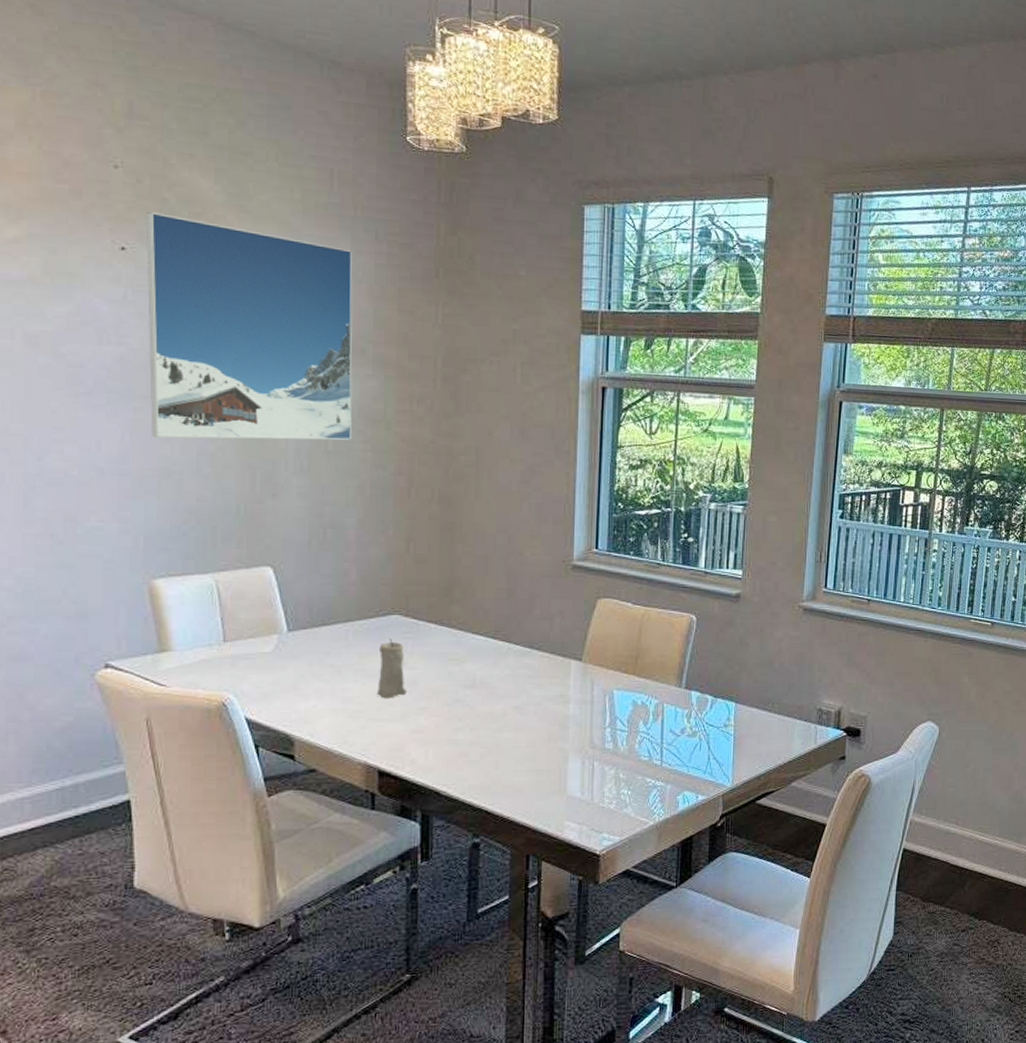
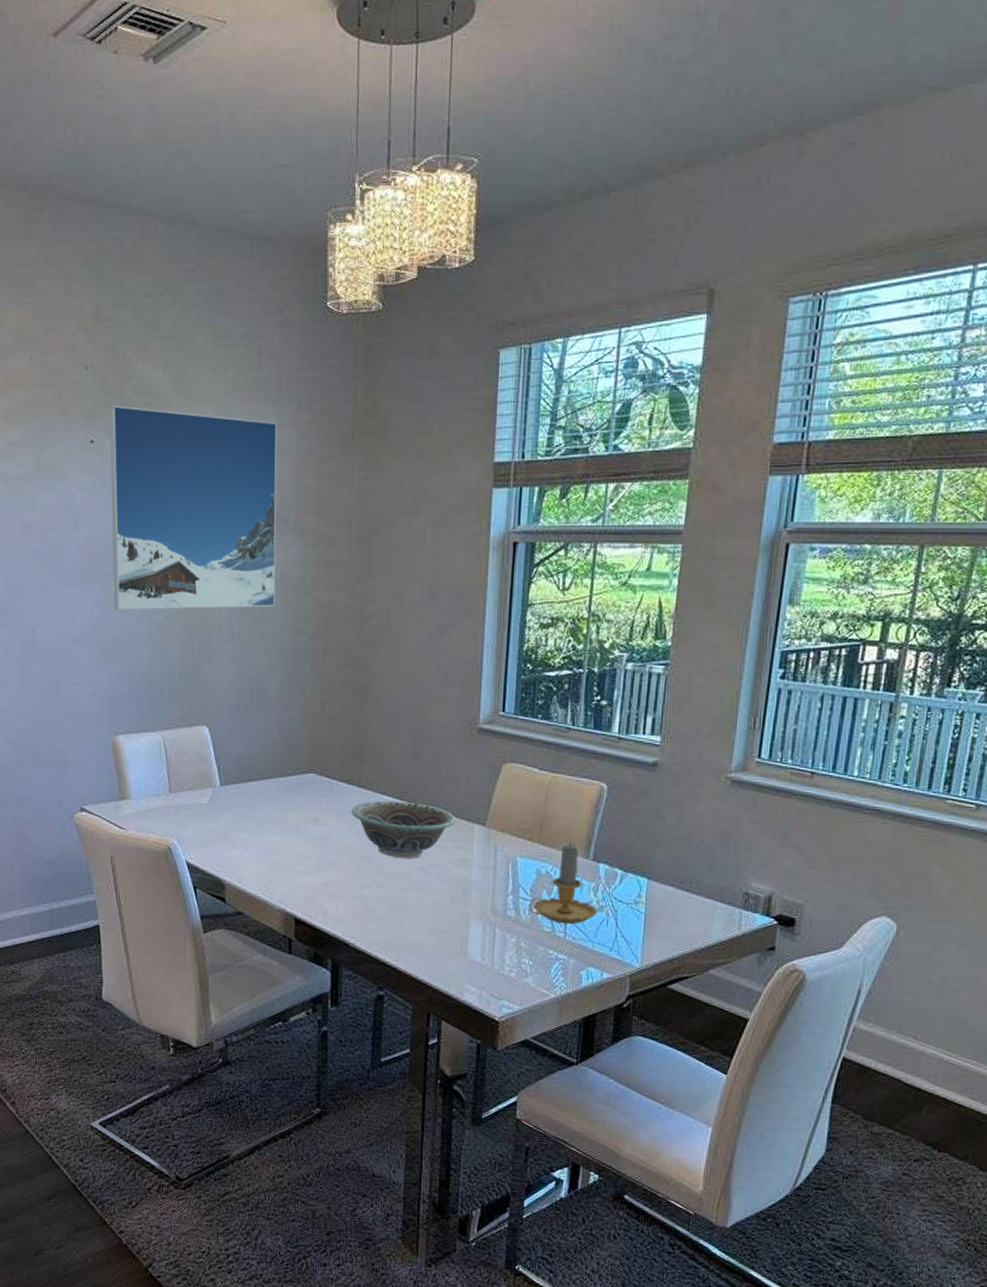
candle: present [377,638,407,699] -> none [295,795,320,852]
decorative bowl: none [441,640,552,698] -> present [351,800,456,858]
candlestick: none [626,672,691,752] -> present [528,842,598,925]

